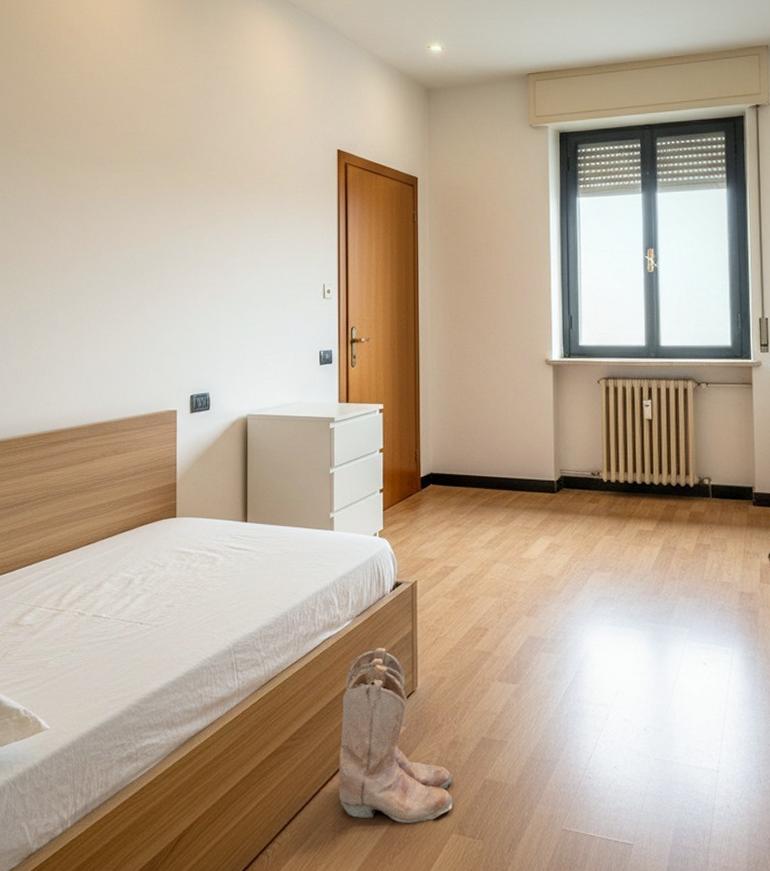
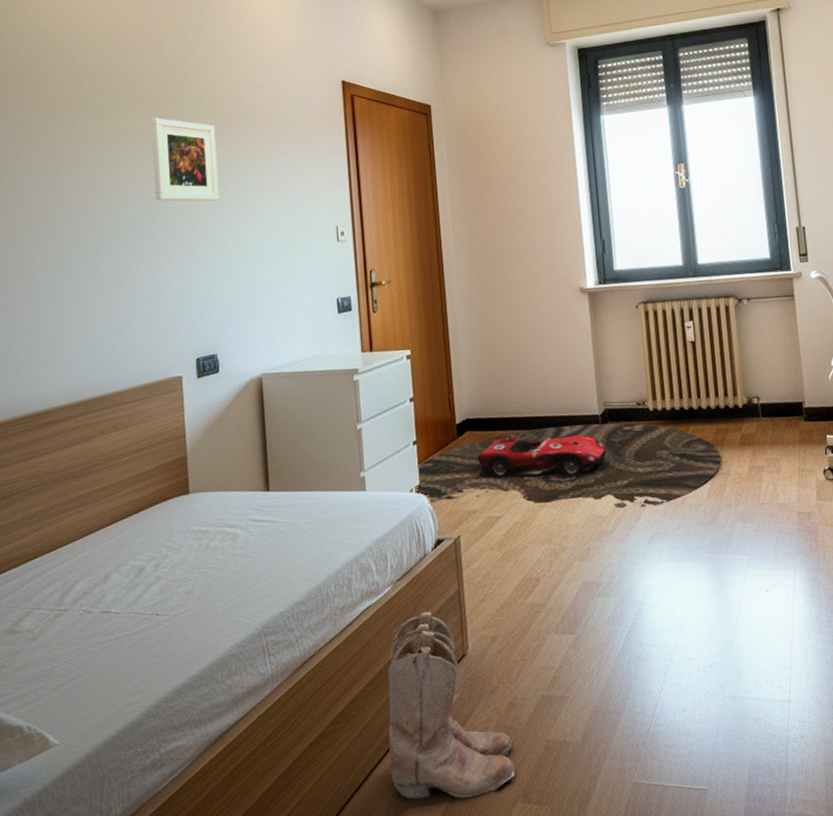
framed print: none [164,173,221,253] -> present [151,117,219,202]
area rug: none [379,488,669,572] -> present [416,423,722,509]

